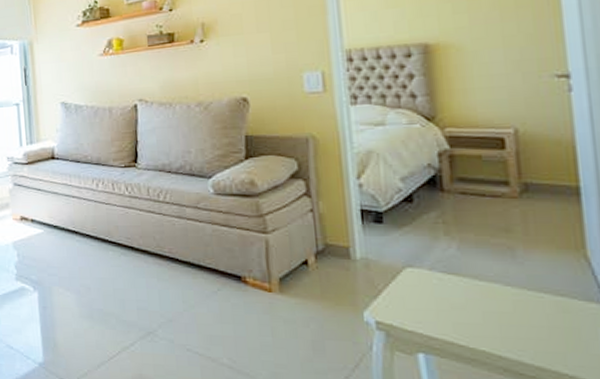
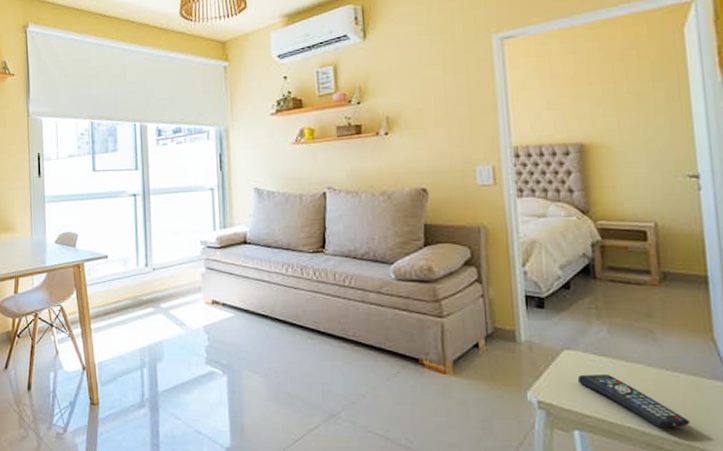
remote control: none [422,294,558,353] -> present [577,374,691,428]

